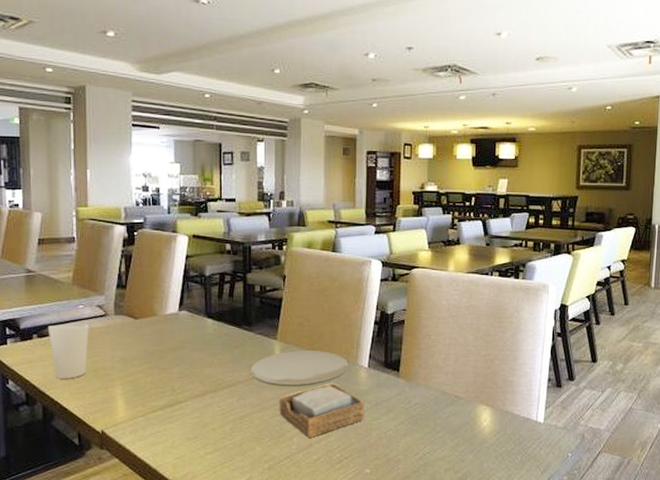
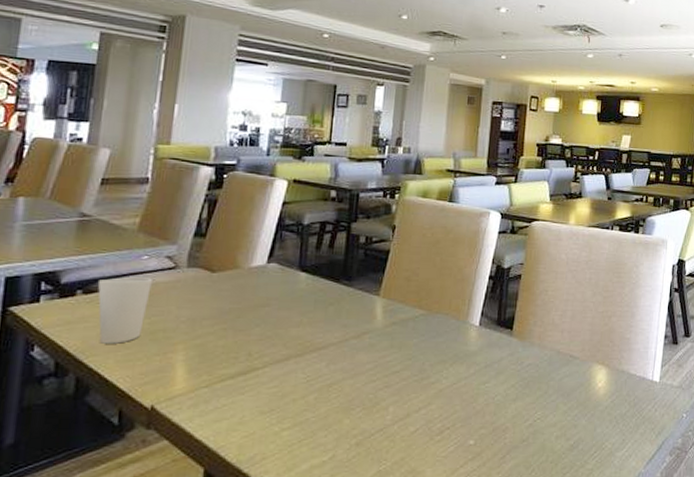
plate: present [250,350,349,387] -> none [345,307,459,349]
napkin holder: present [279,383,364,438] -> none [375,344,472,406]

